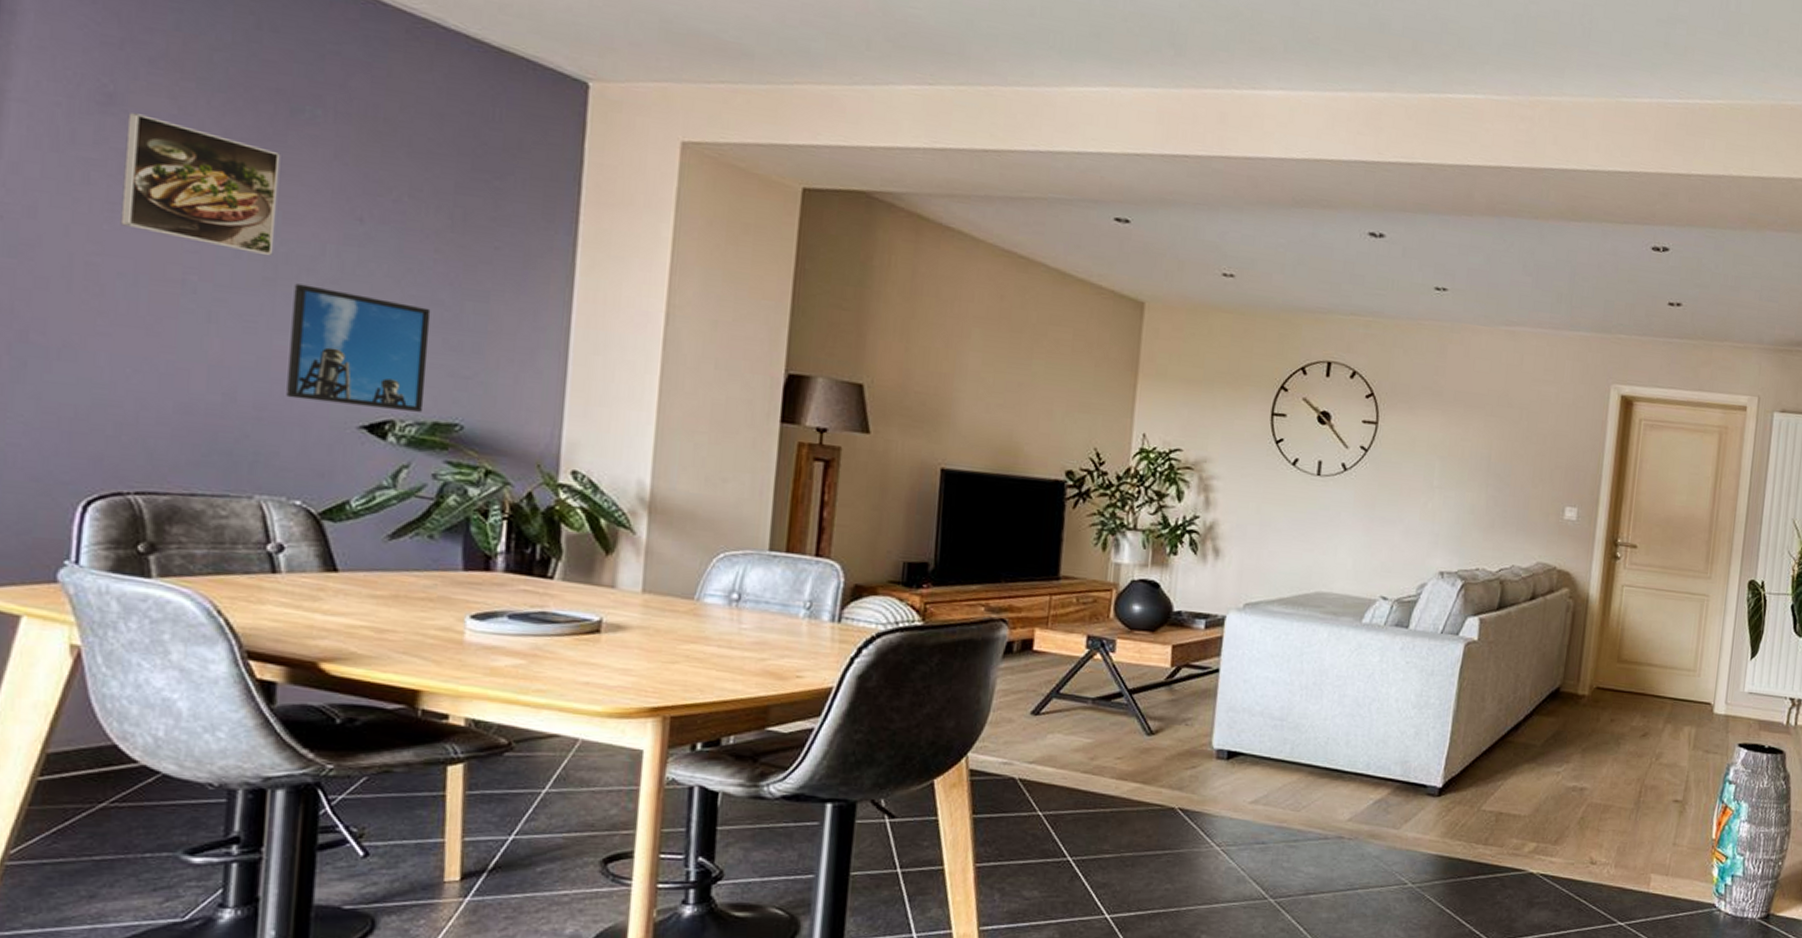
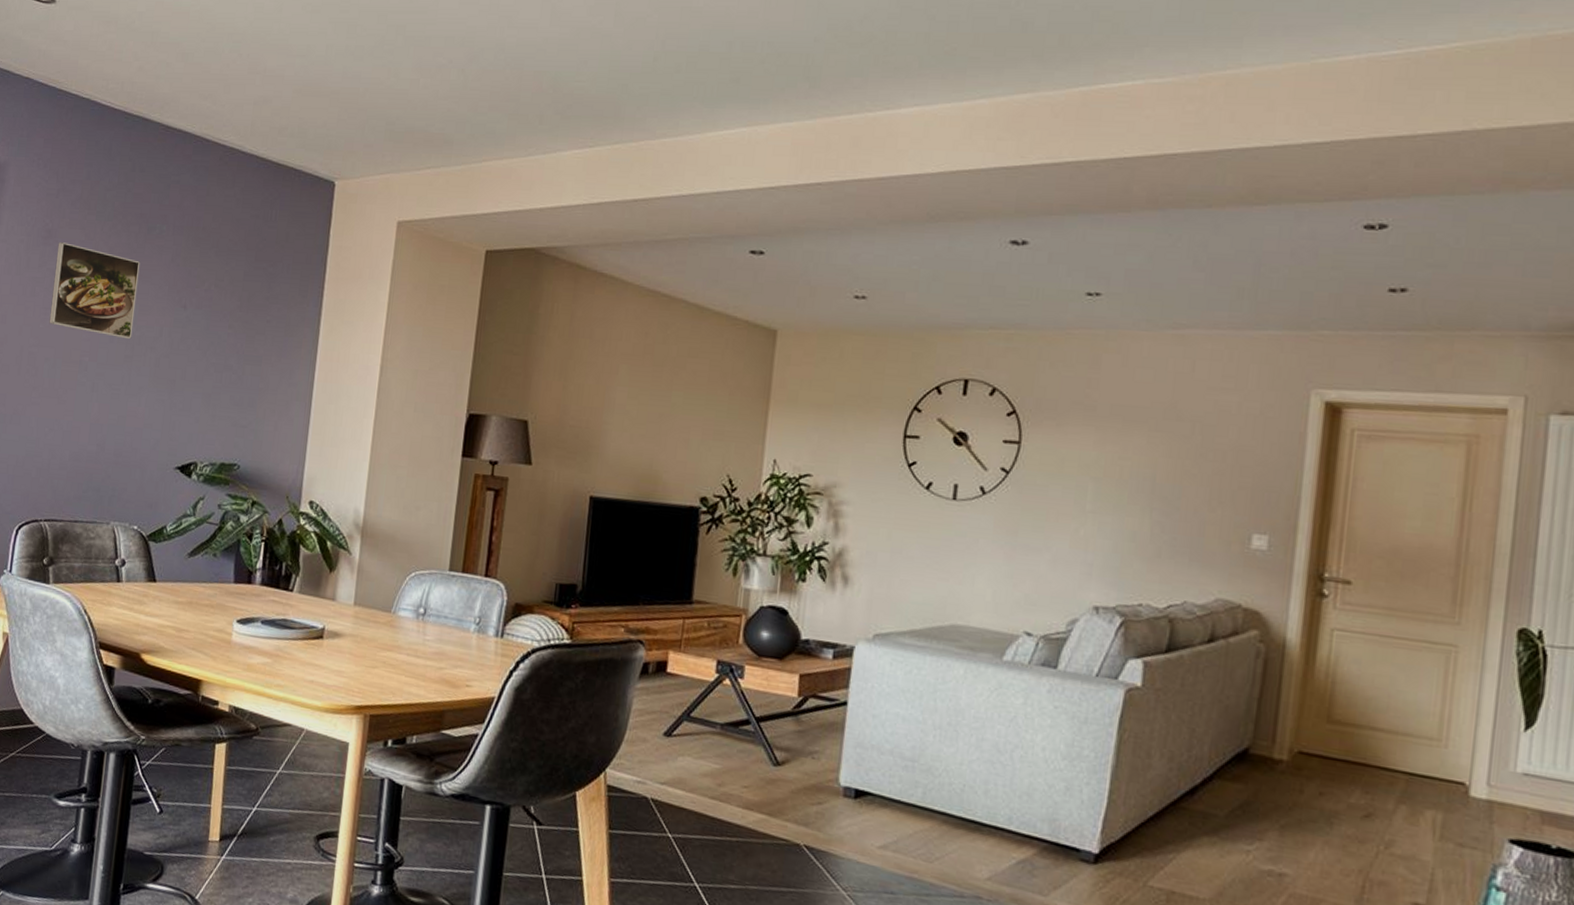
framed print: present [286,283,431,412] -> none [133,359,224,455]

